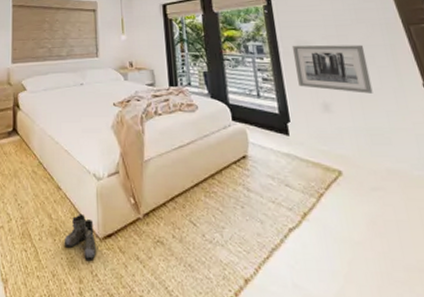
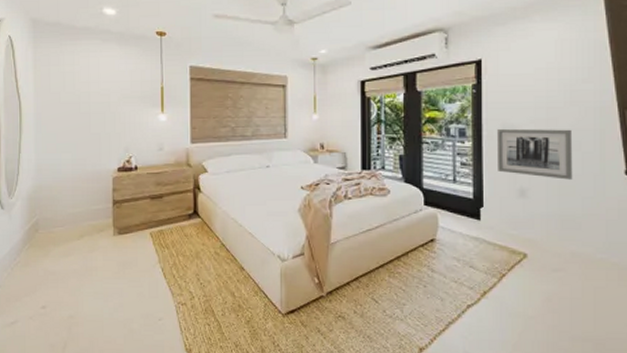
boots: present [64,213,99,260] -> none [246,292,281,333]

